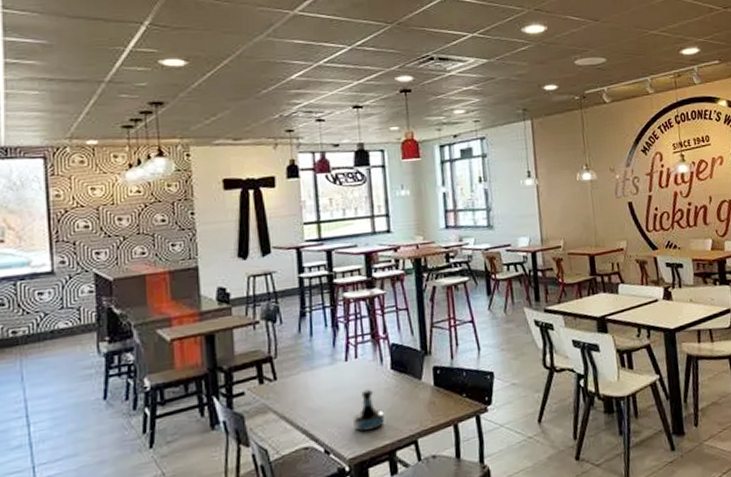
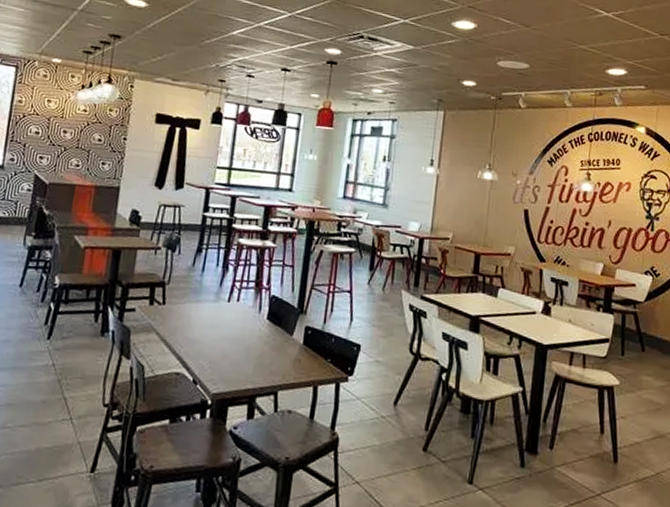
tequila bottle: present [353,389,385,432] -> none [223,332,253,372]

